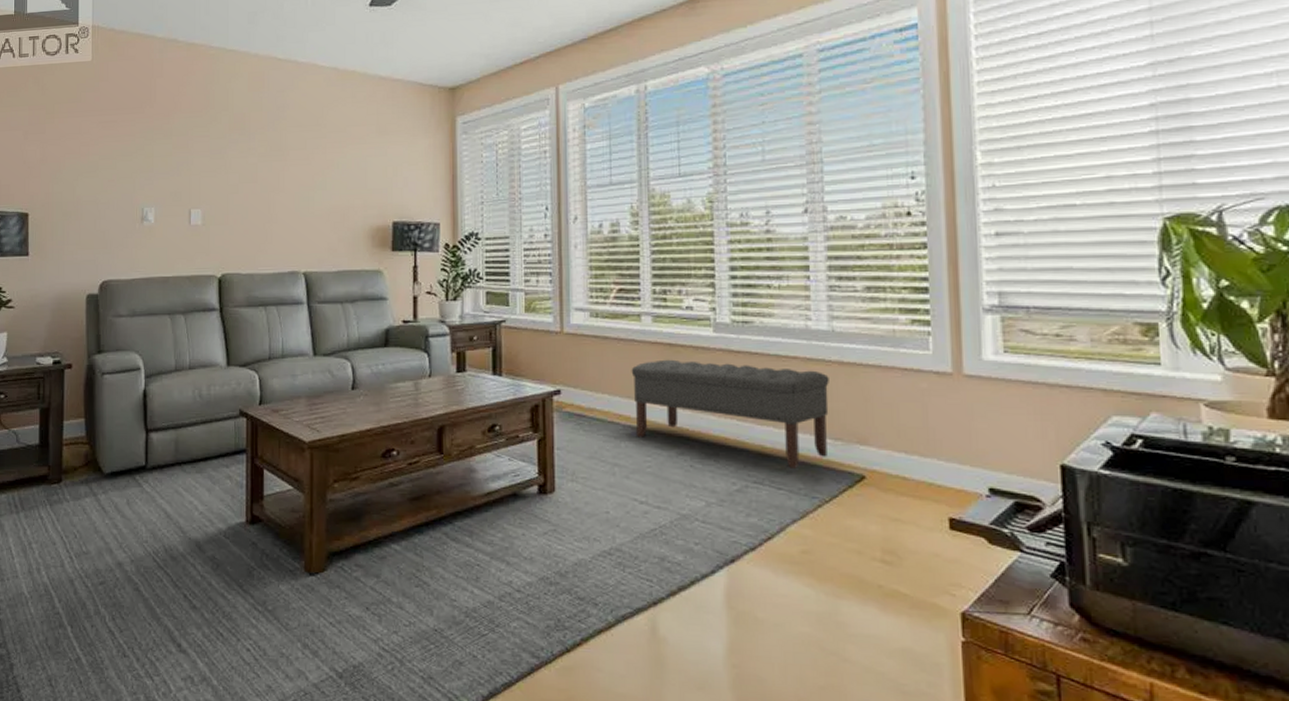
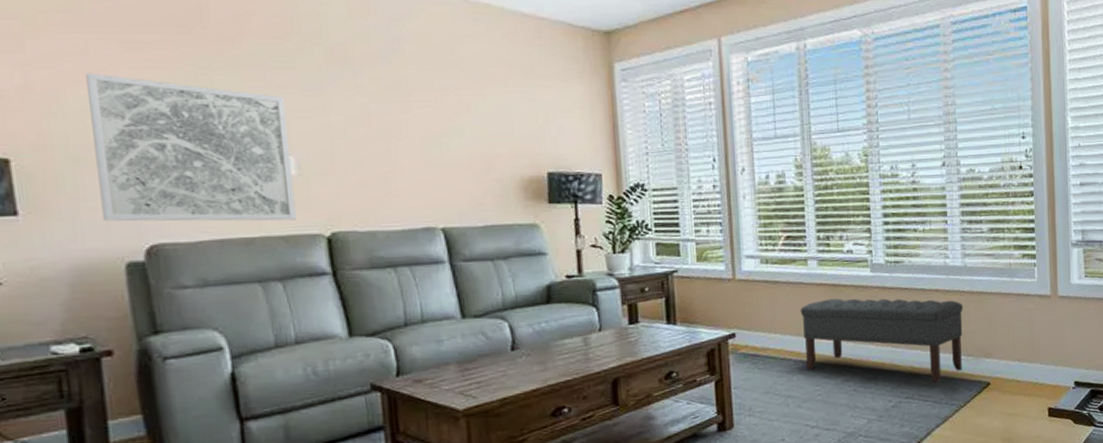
wall art: none [77,147,199,263] -> present [86,73,297,222]

